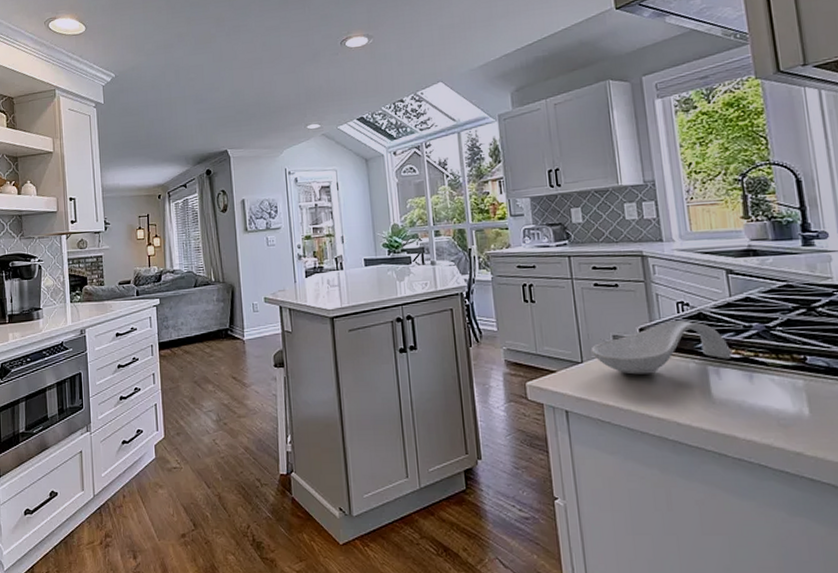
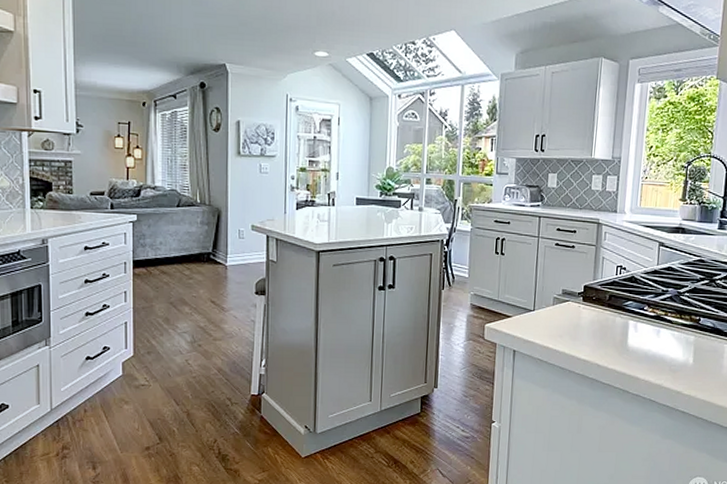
spoon rest: present [590,320,732,375] -> none [542,281,649,324]

